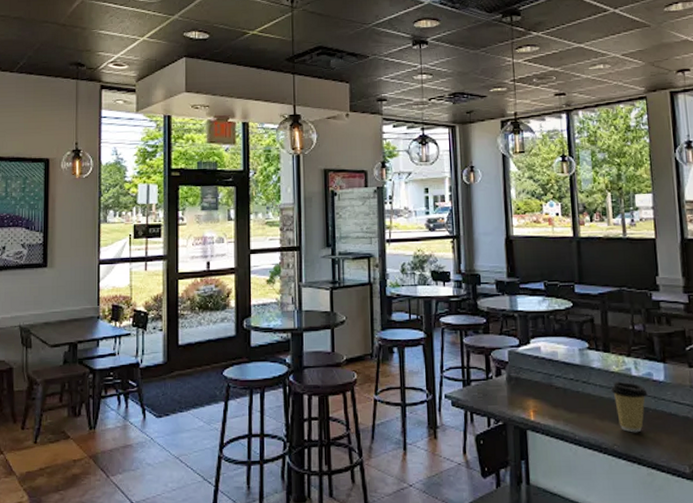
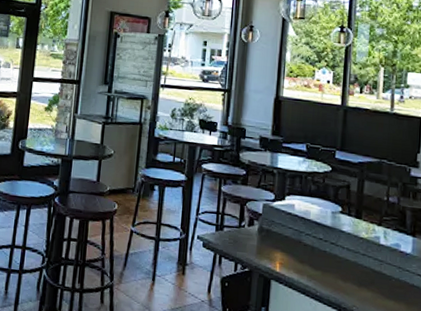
coffee cup: present [611,381,648,433] -> none [358,247,393,298]

